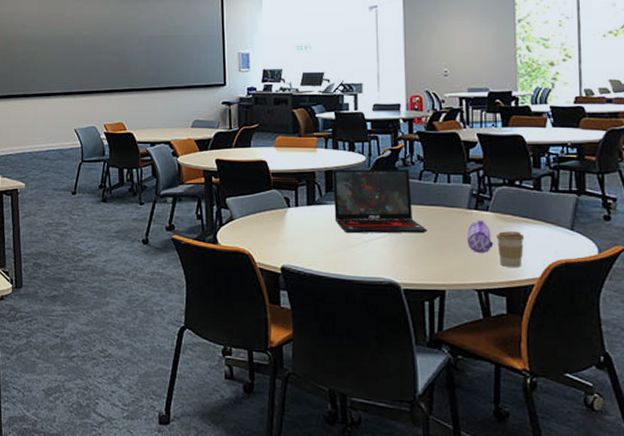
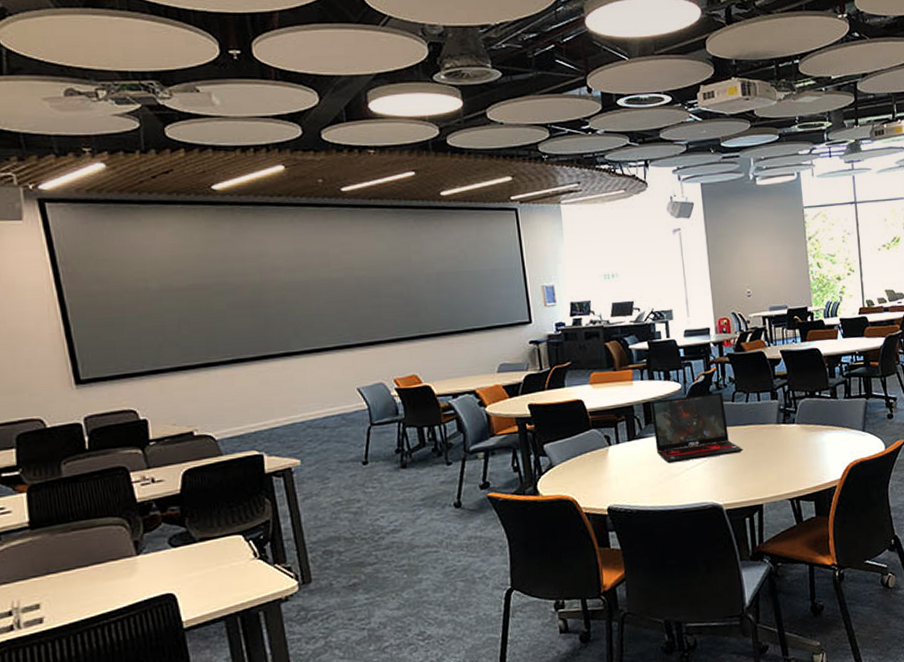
pencil case: present [467,220,494,253] -> none [778,433,801,464]
coffee cup: present [497,231,525,267] -> none [803,439,826,474]

